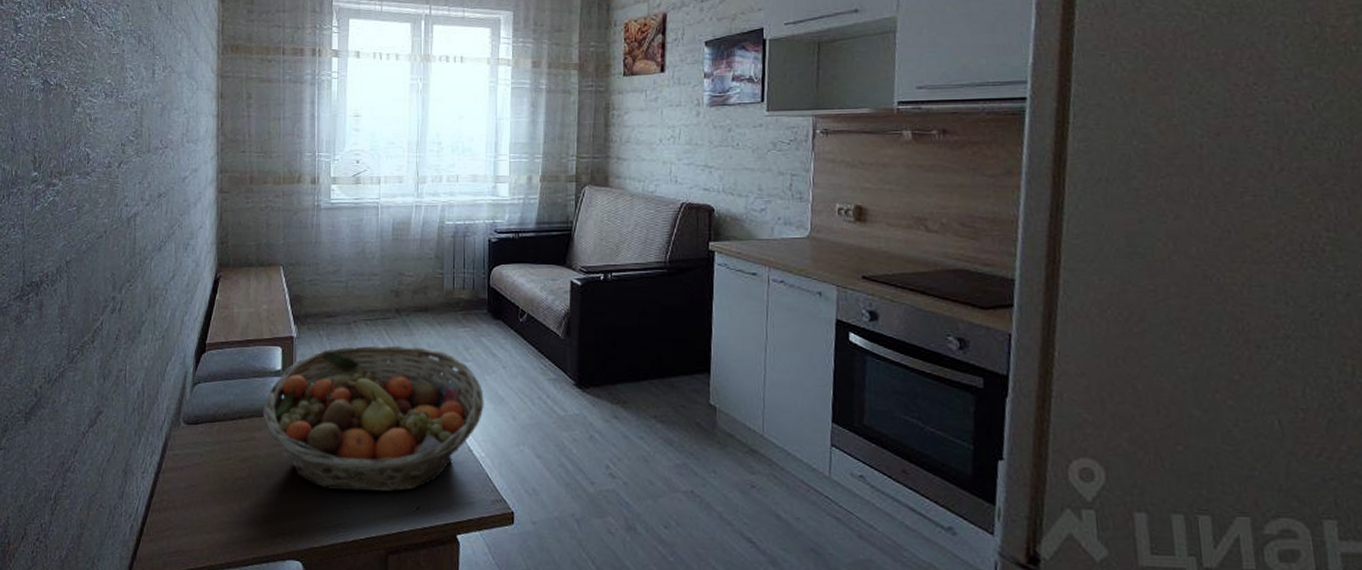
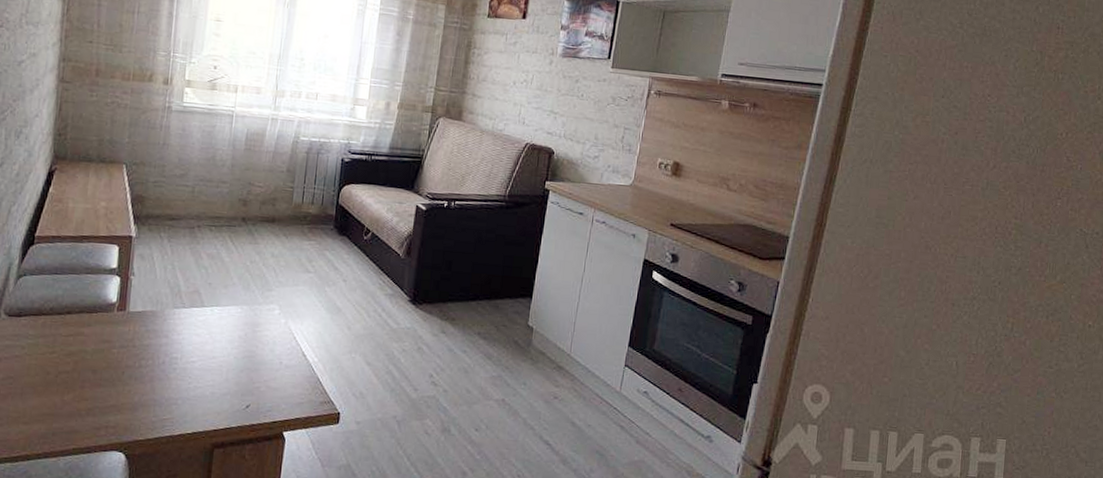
fruit basket: present [263,345,484,492] -> none [93,250,322,391]

